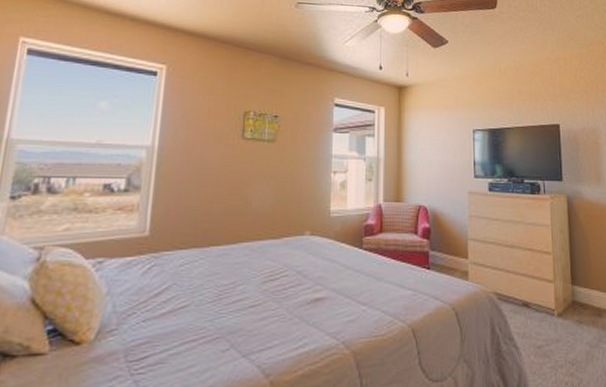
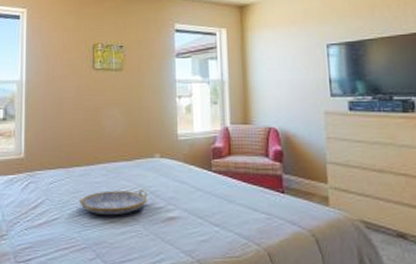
serving tray: none [213,269,294,300] -> present [78,189,148,216]

